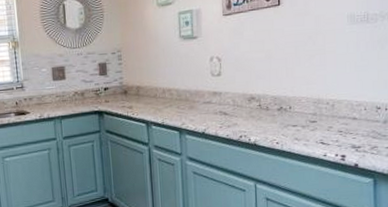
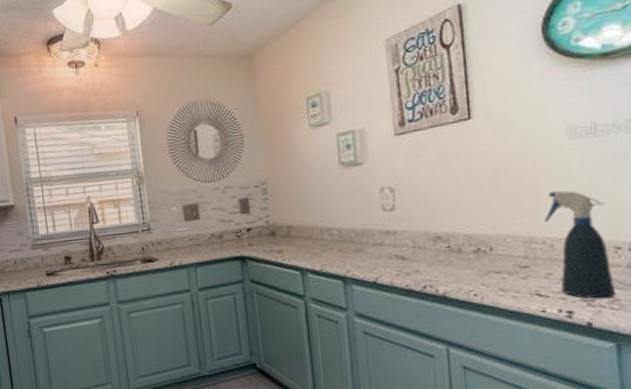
spray bottle: none [329,63,376,146] -> present [544,190,616,299]

